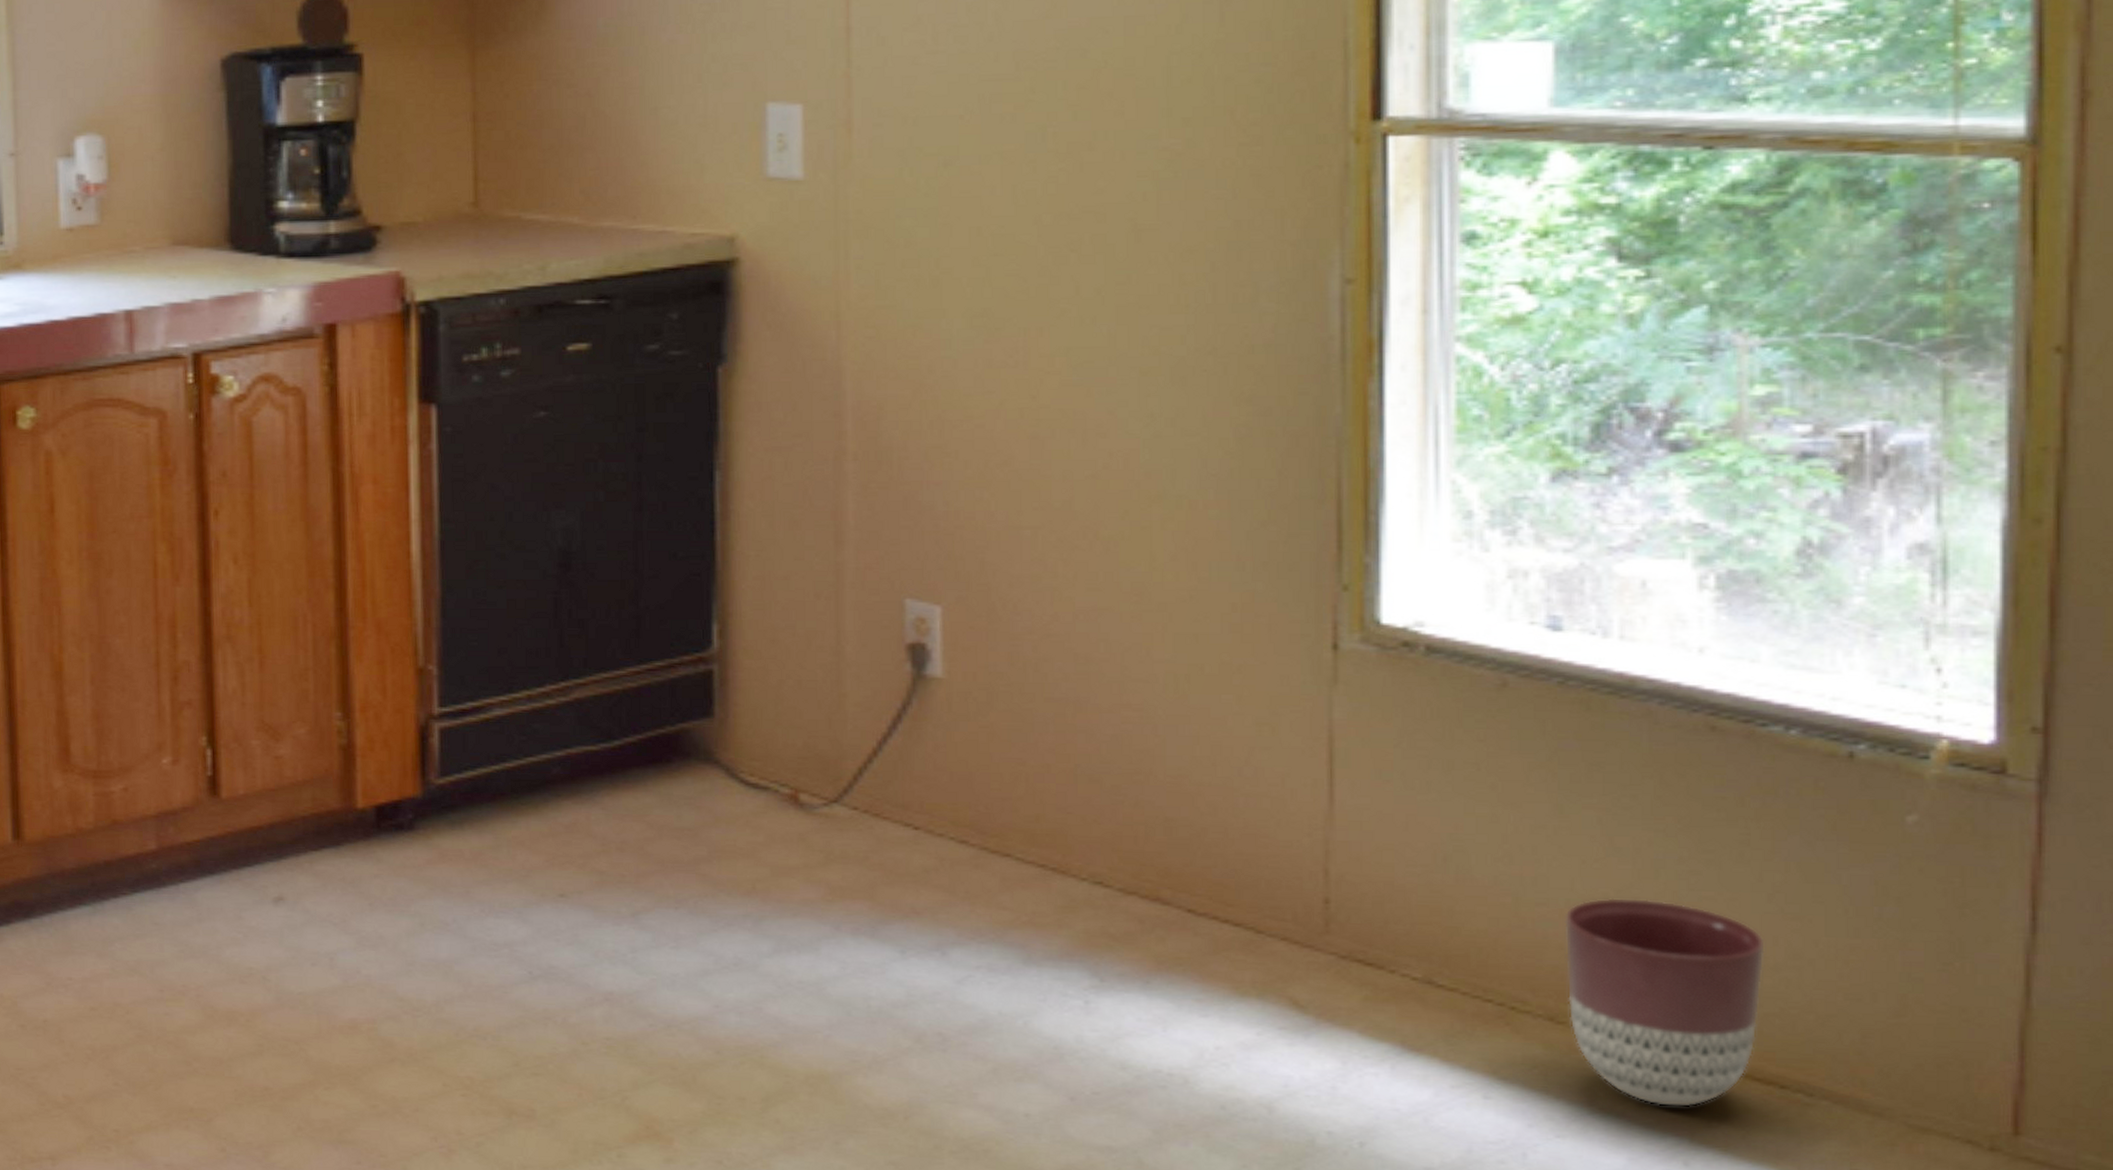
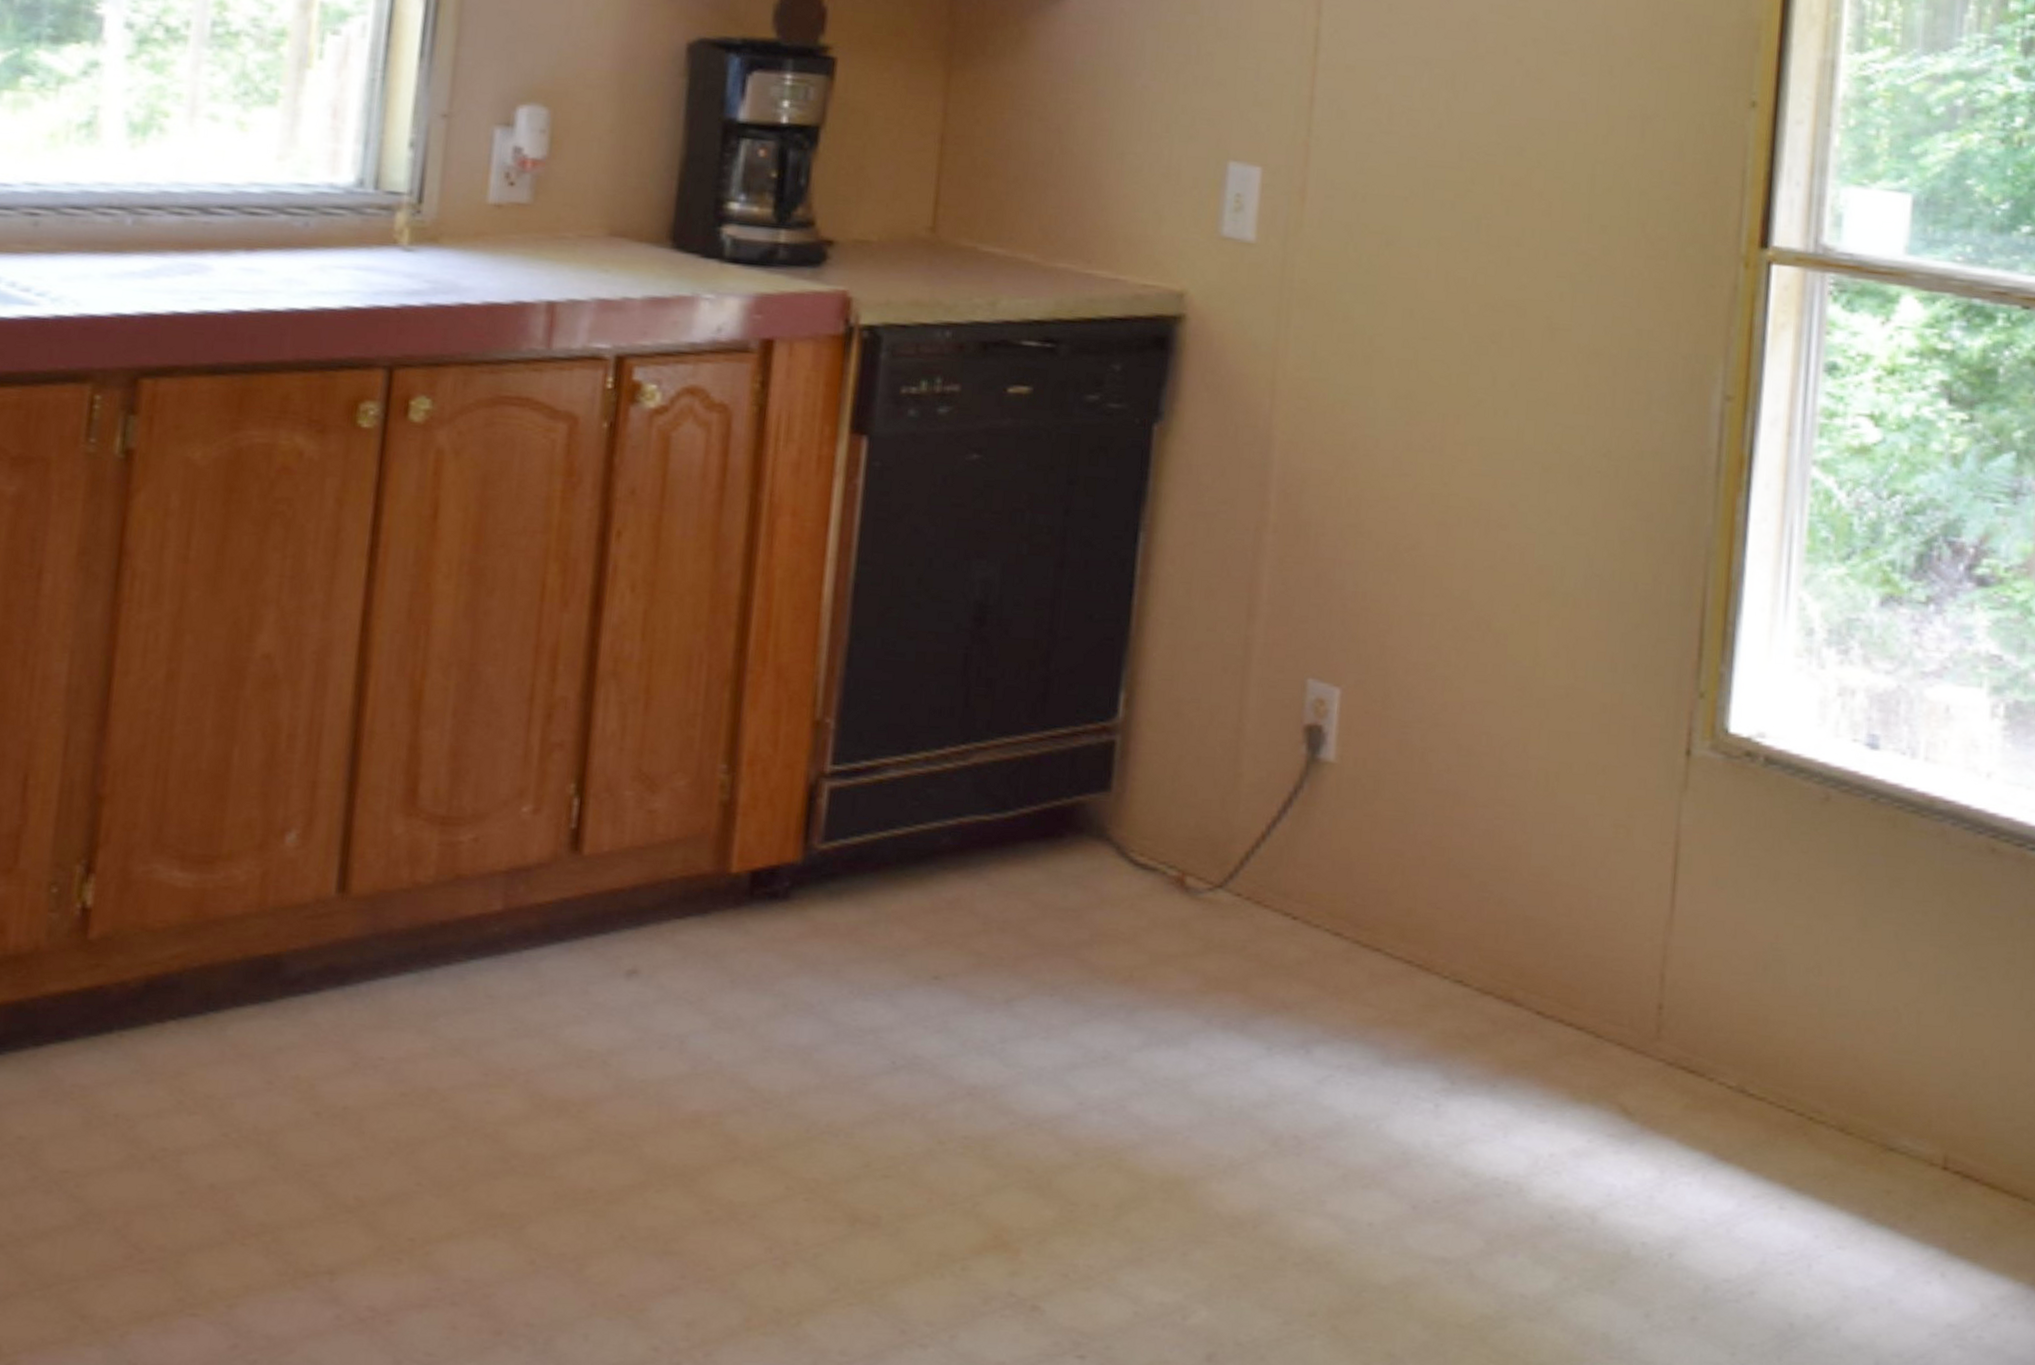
planter: present [1564,897,1765,1108] -> none [1856,1010,2021,1219]

